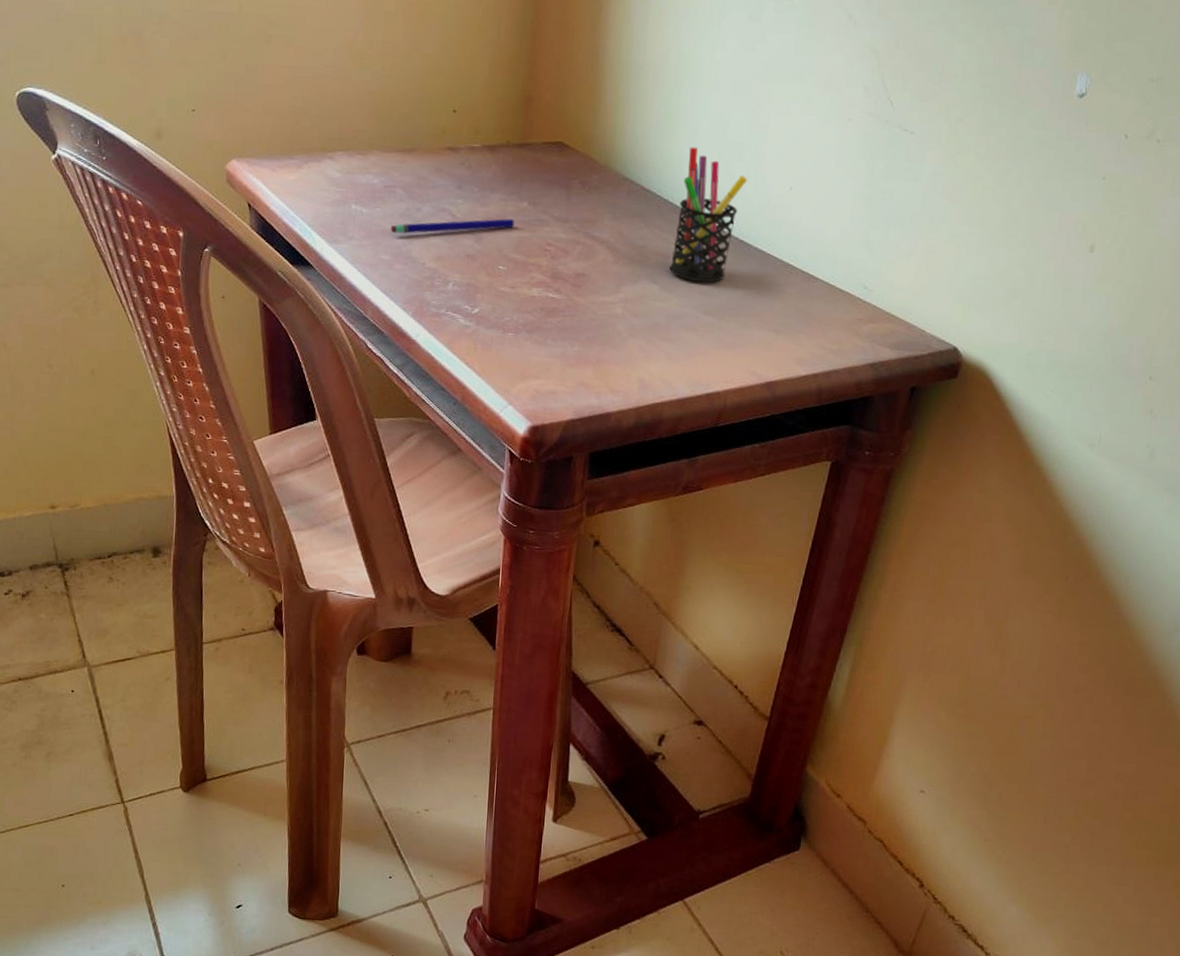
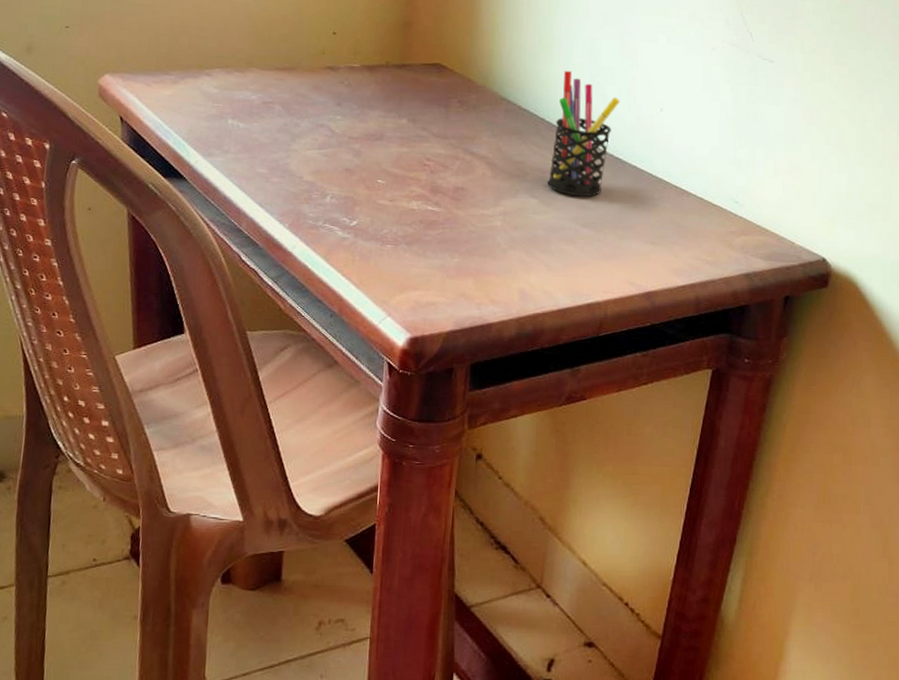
pen: present [390,218,514,234] -> none [267,134,393,148]

